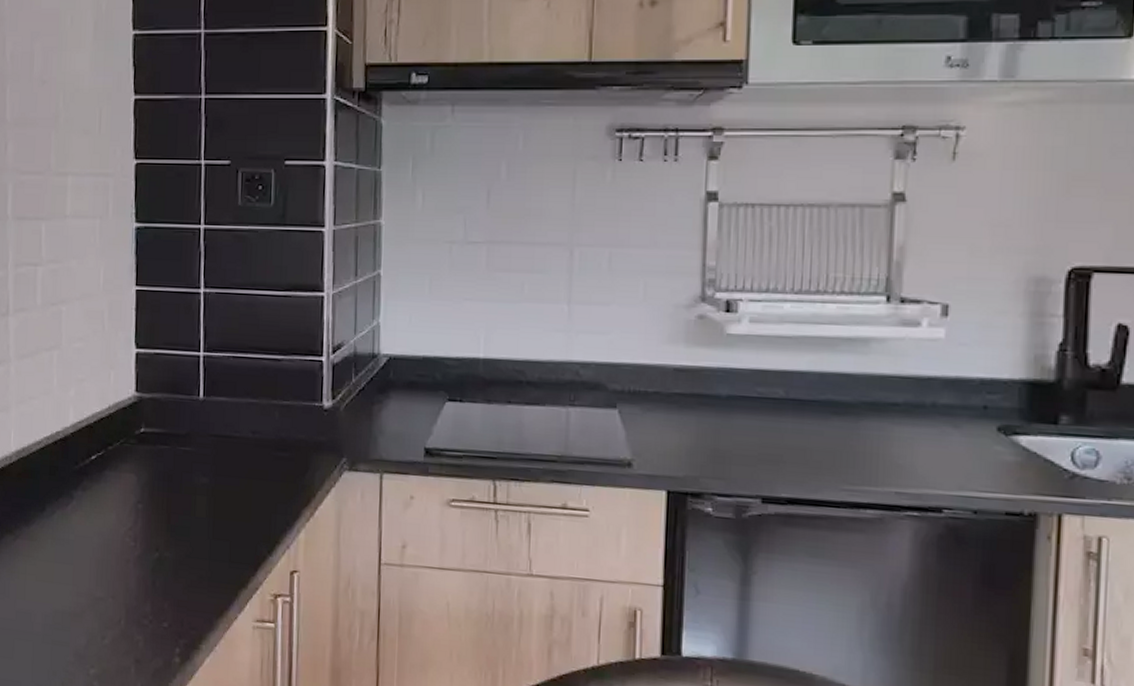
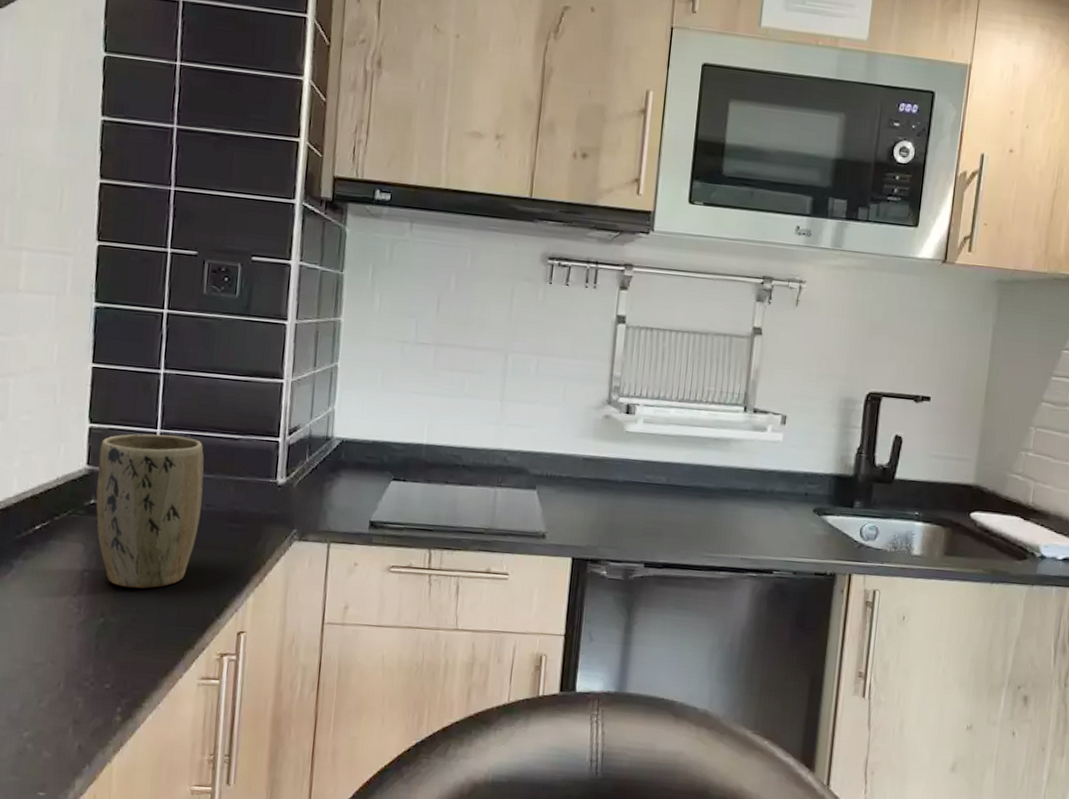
plant pot: none [145,357,248,522] -> present [96,433,204,589]

